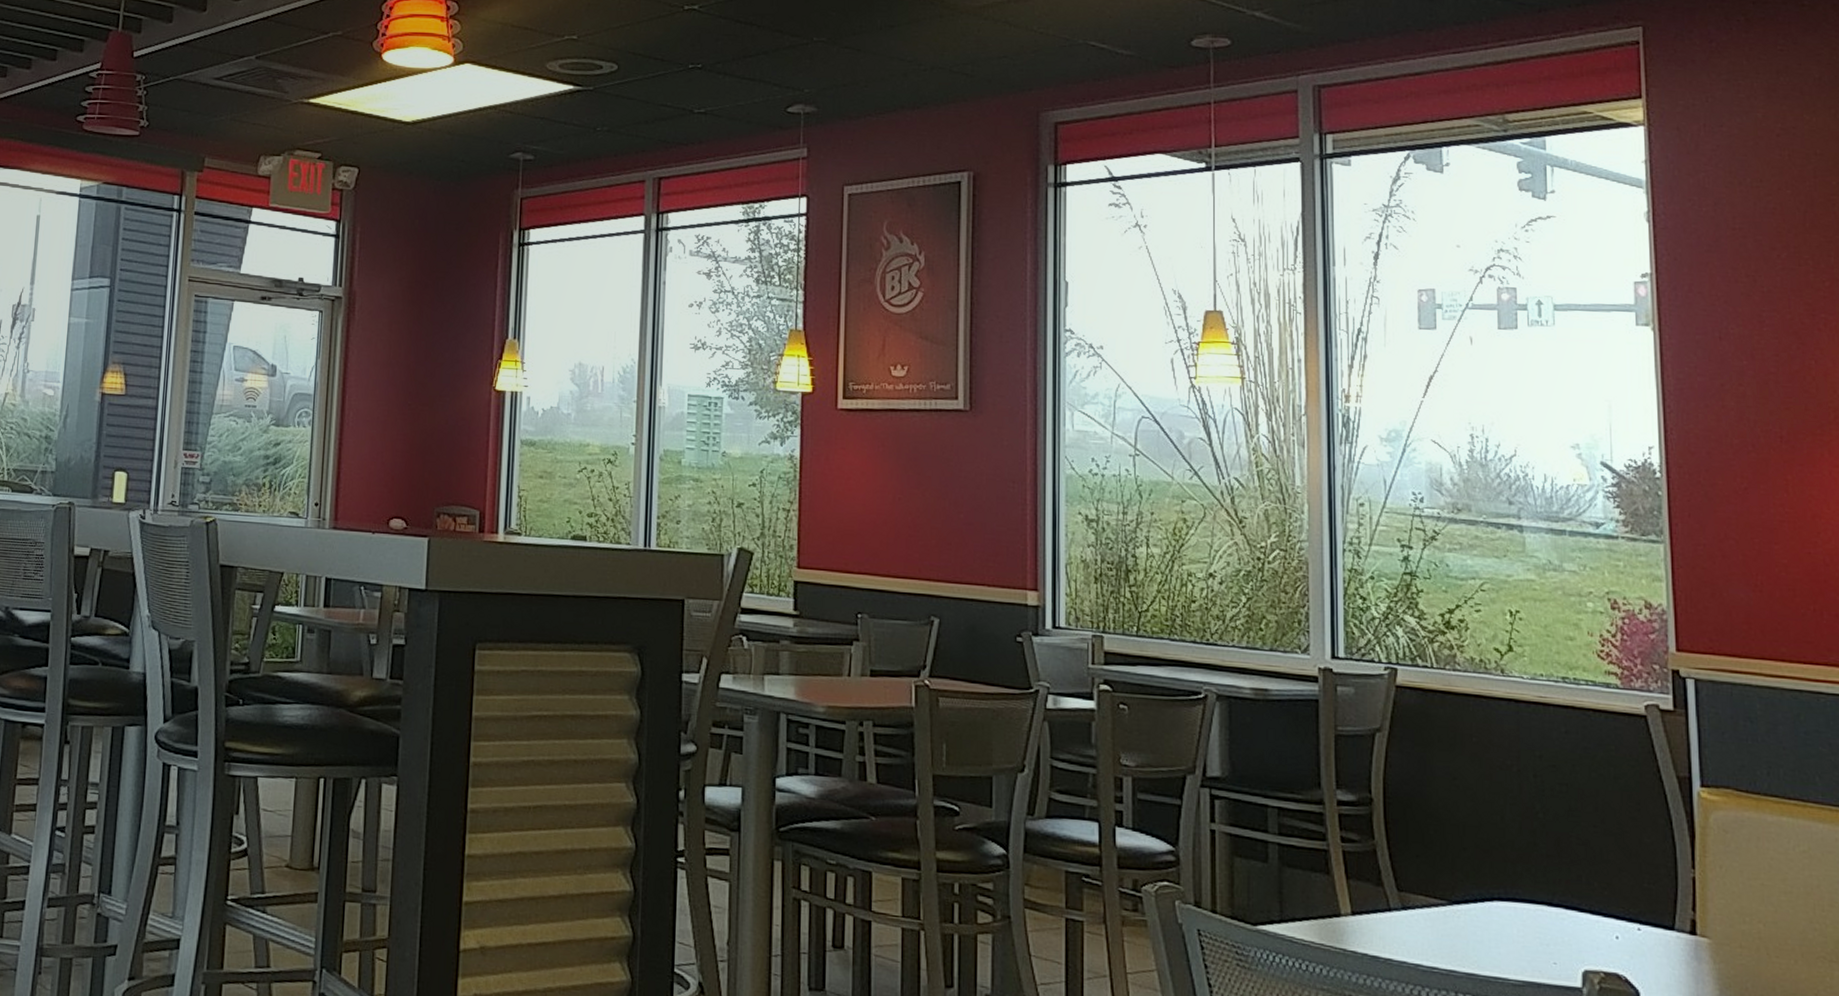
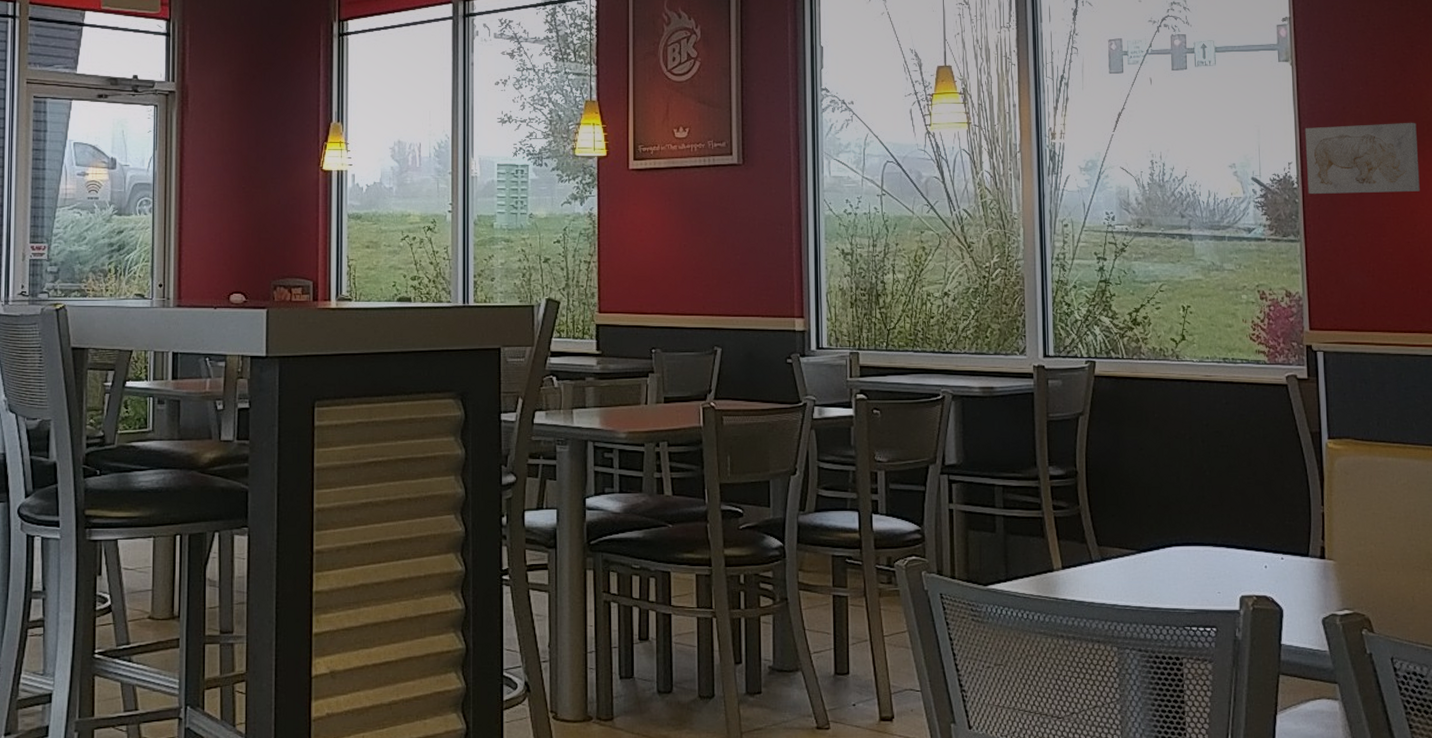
wall art: none [1670,406,1825,492] -> present [1305,122,1420,195]

